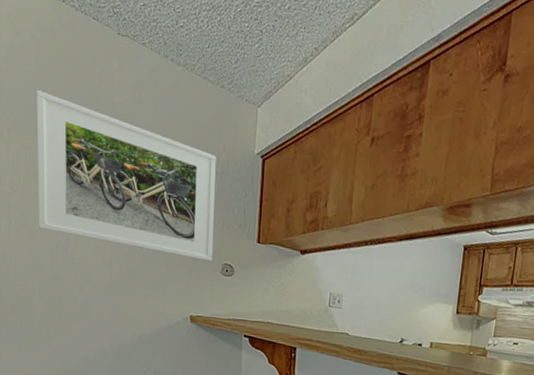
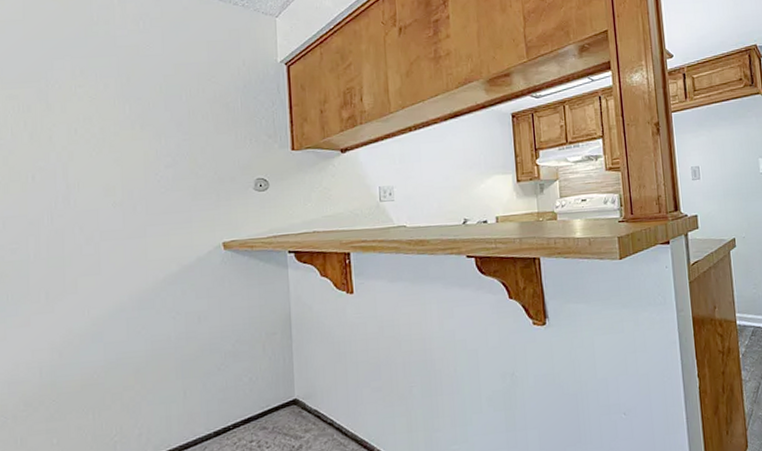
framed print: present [35,90,216,262] -> none [23,37,243,182]

